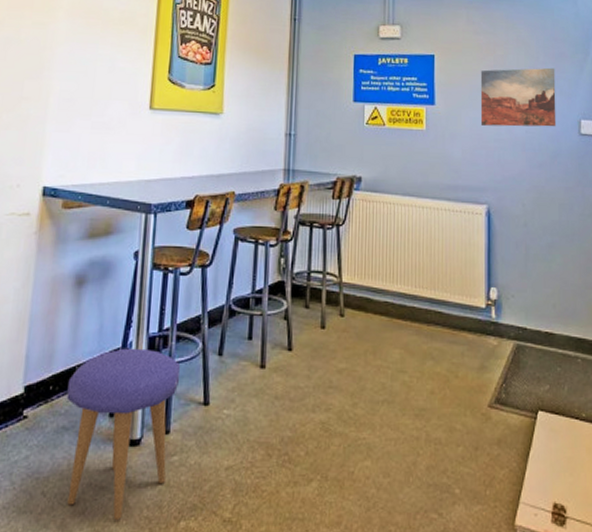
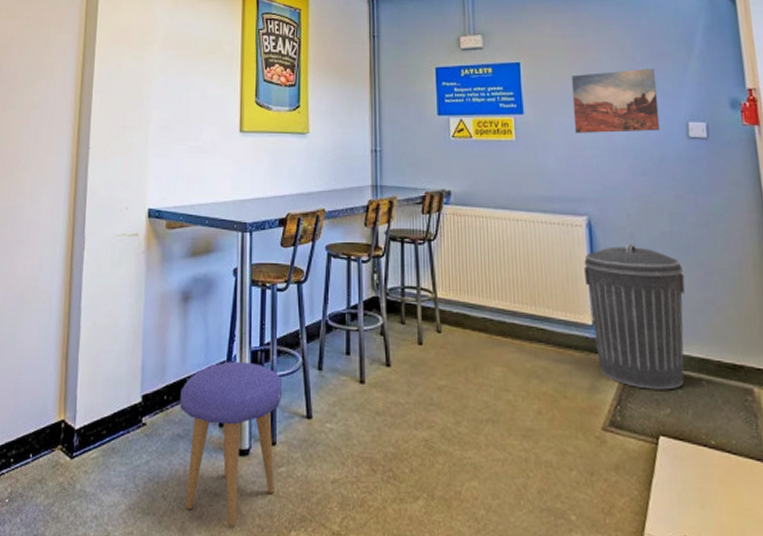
trash can: none [480,232,569,368] -> present [583,244,686,390]

